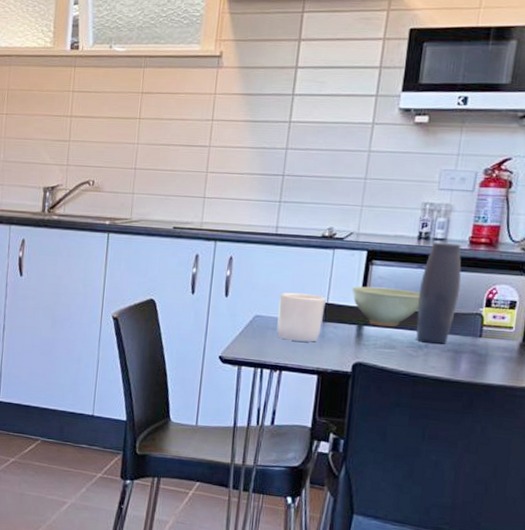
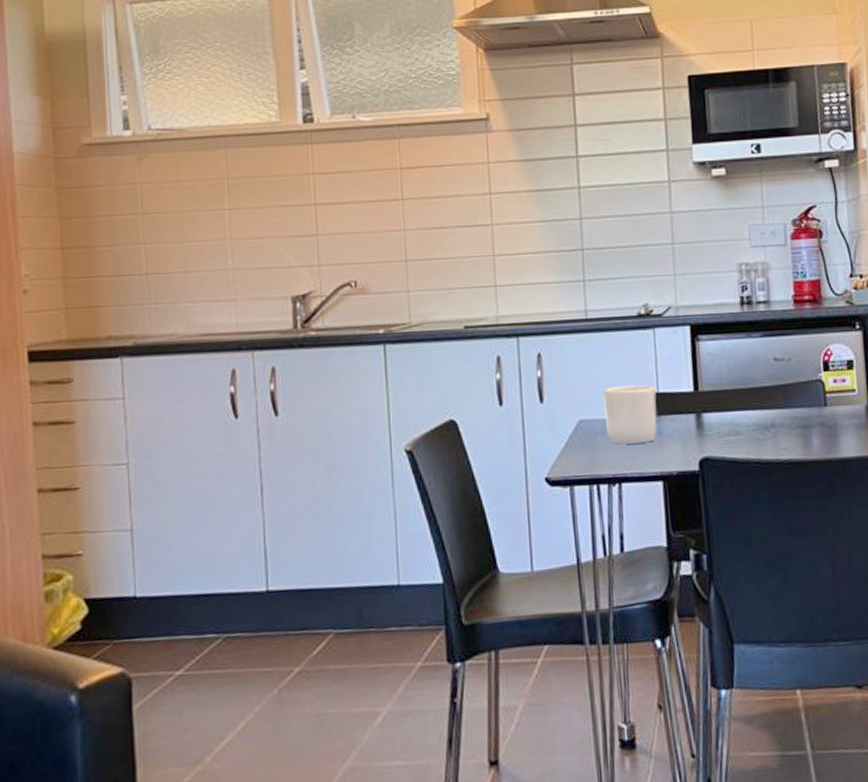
bowl: present [352,286,421,327] -> none [682,364,757,411]
vase: present [416,243,462,344] -> none [752,305,795,422]

